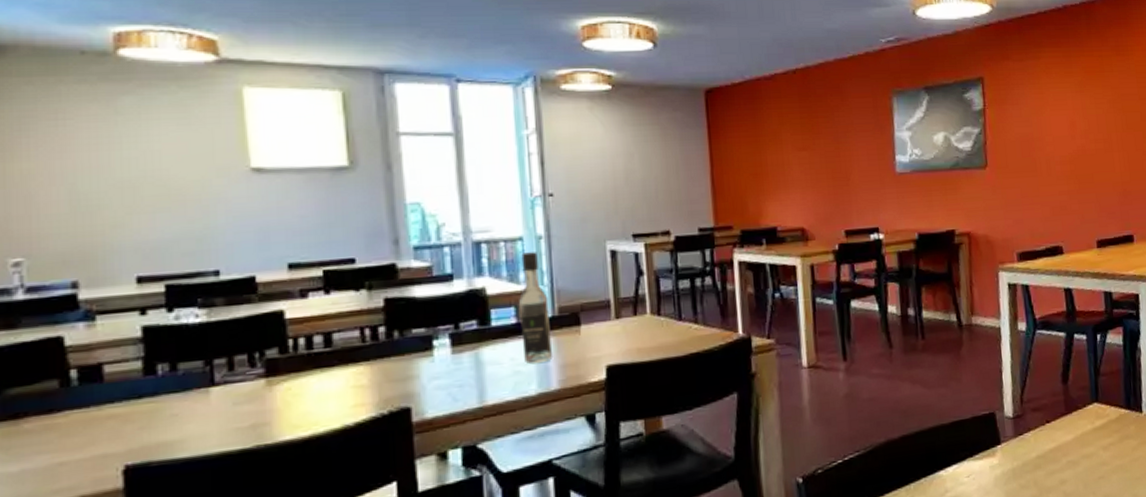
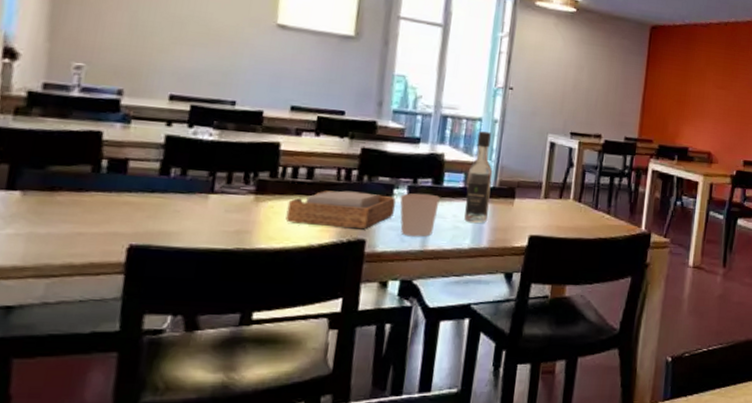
napkin holder: none [308,350,440,404] -> present [285,190,396,230]
dixie cup: none [442,338,491,394] -> present [400,193,440,238]

